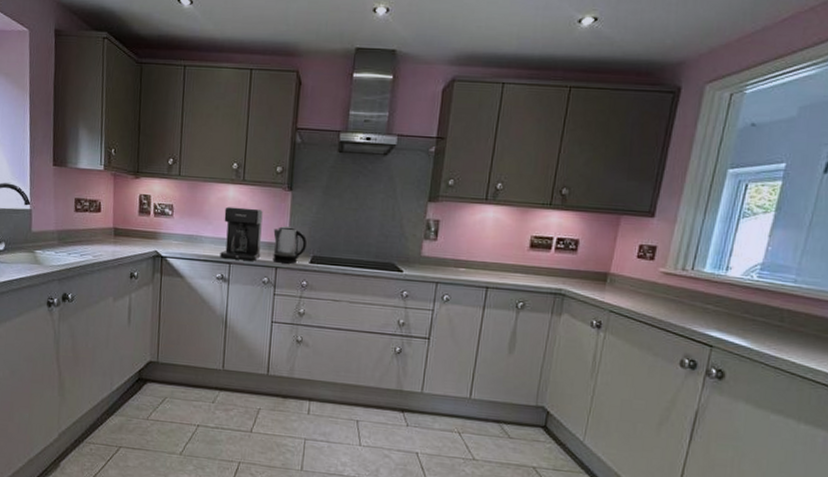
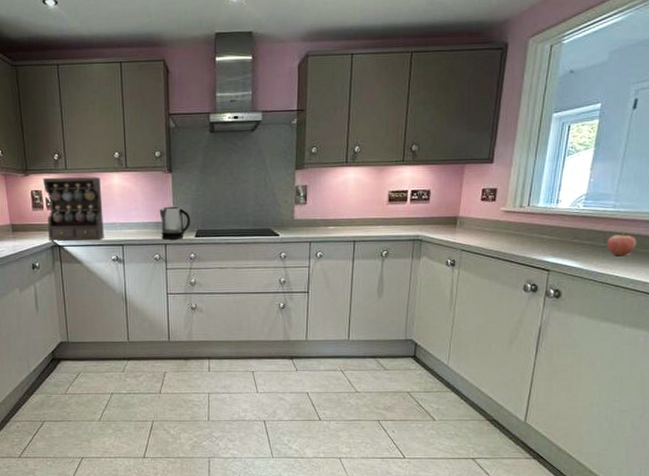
spice rack: none [151,182,215,256] -> present [43,177,104,241]
coffee maker: present [220,207,263,261] -> none [112,192,150,241]
fruit: none [783,310,820,340] -> present [606,231,637,257]

